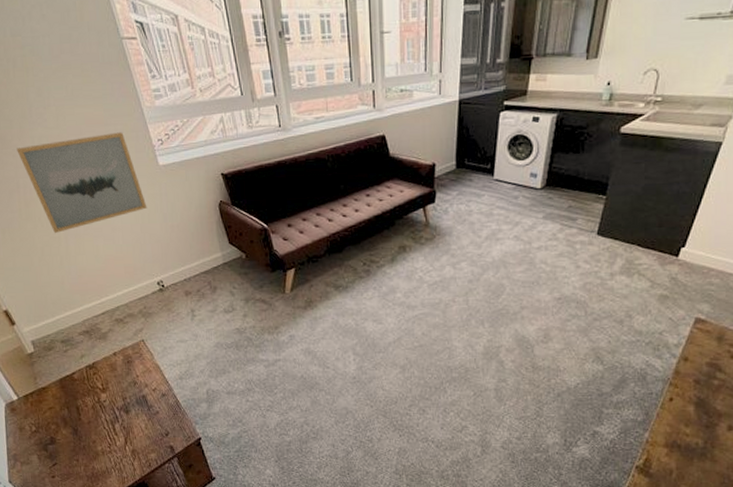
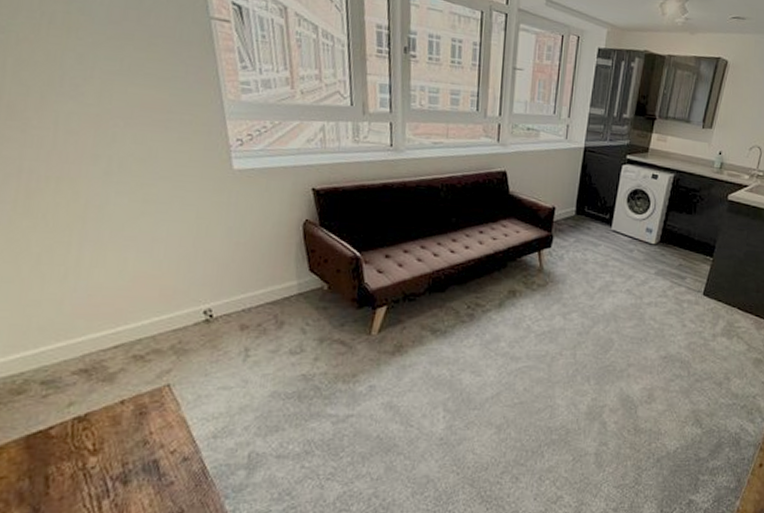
wall art: present [16,132,147,234] -> none [29,121,208,238]

